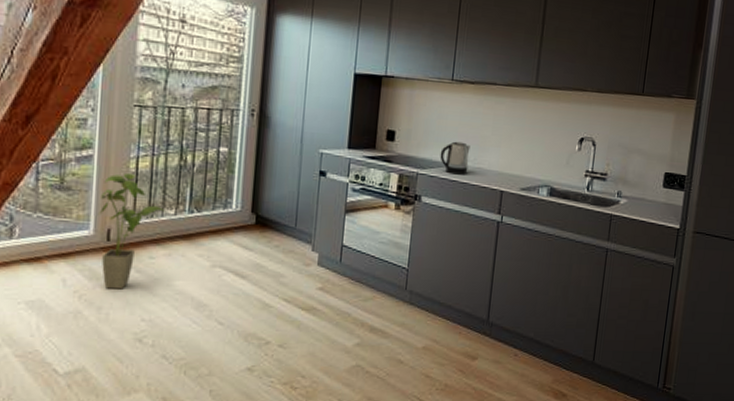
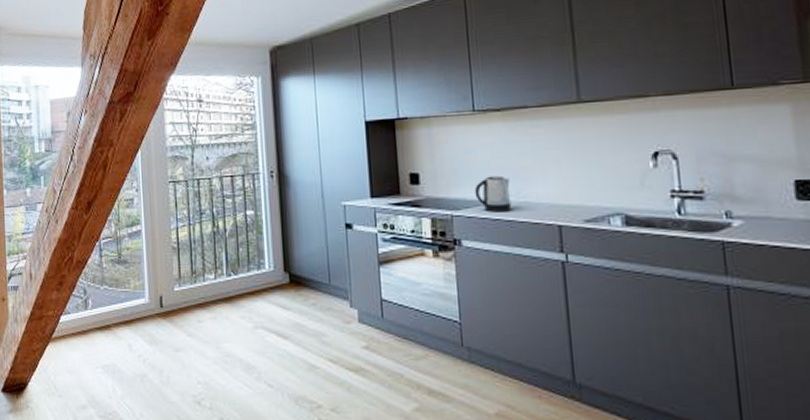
house plant: present [98,172,167,289] -> none [151,243,207,353]

